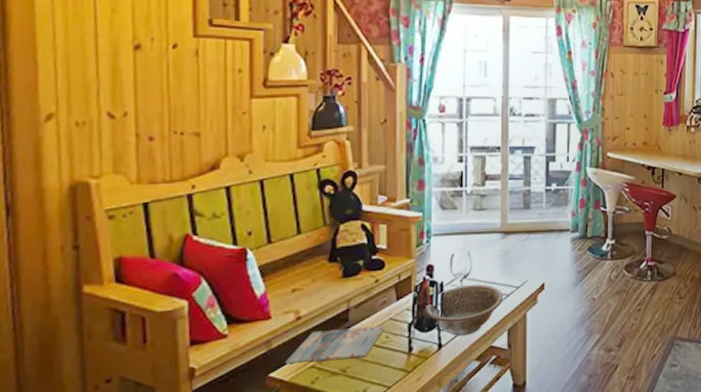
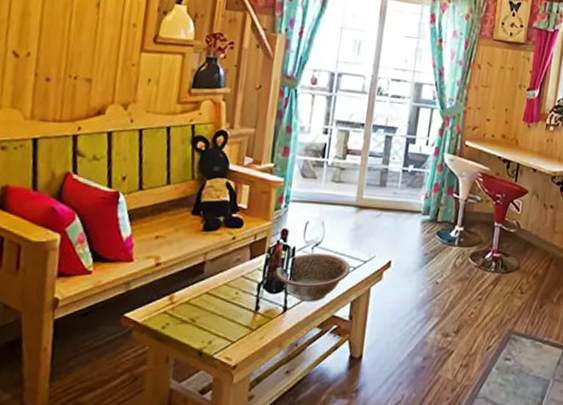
magazine: present [284,325,385,365] -> none [140,279,236,310]

